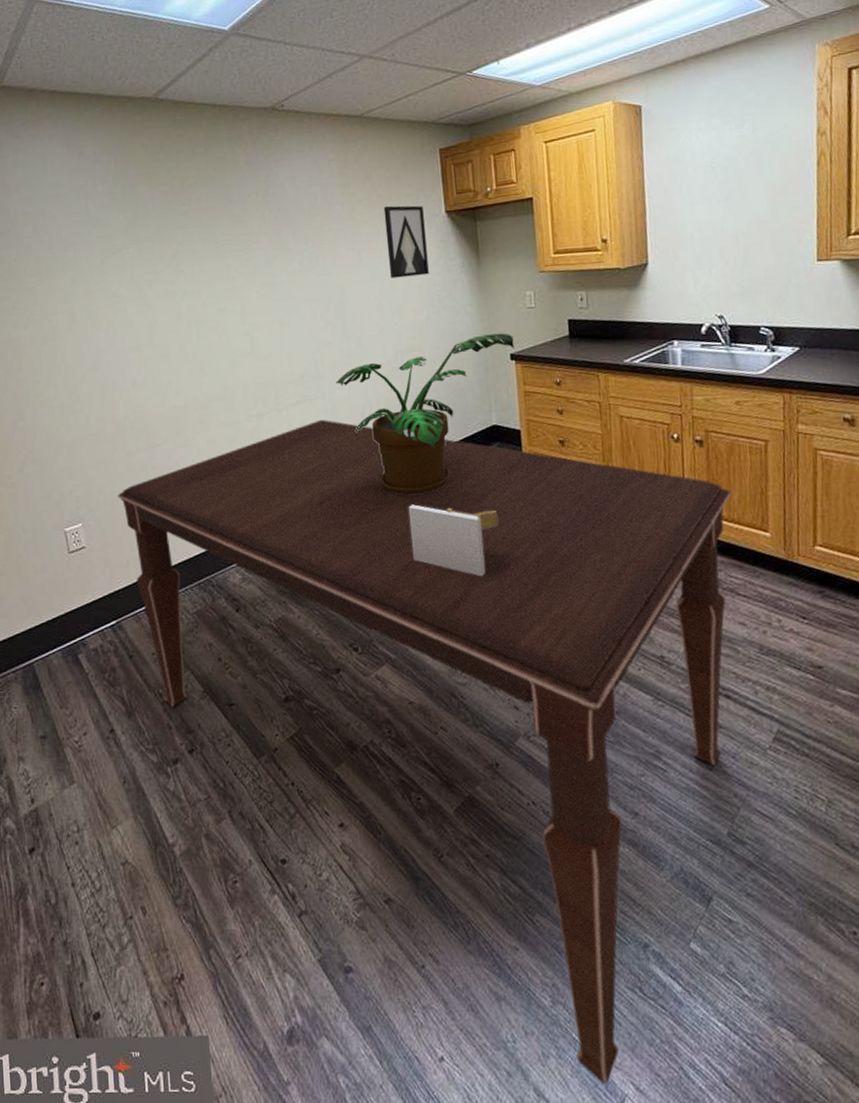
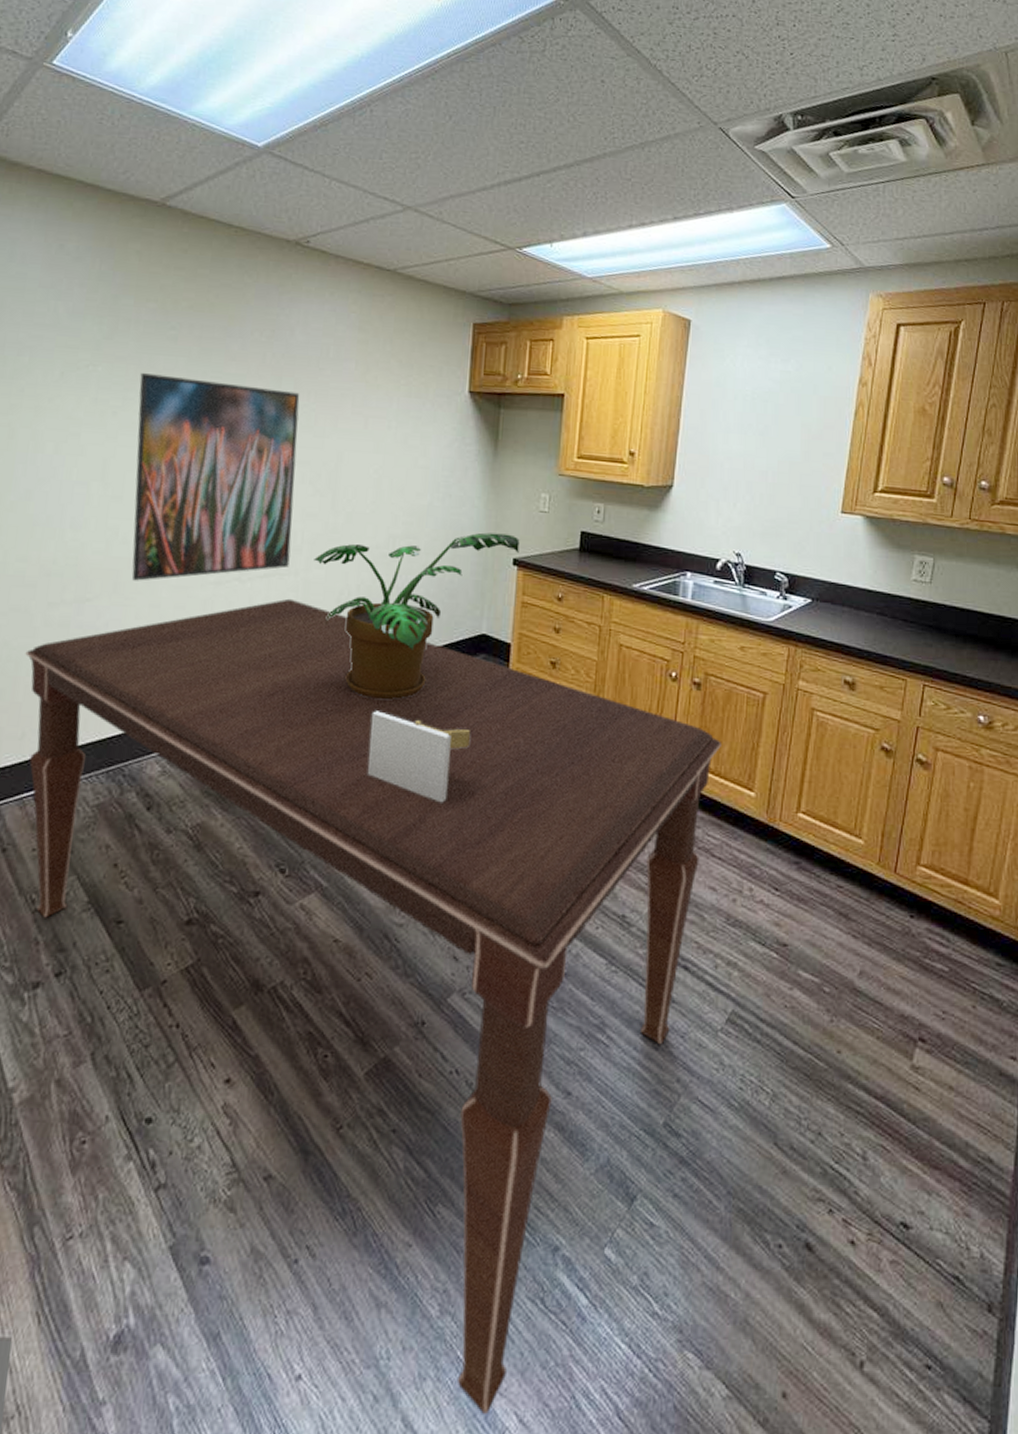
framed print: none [164,240,316,424] -> present [131,373,300,581]
wall art: present [383,205,429,279] -> none [396,373,446,457]

